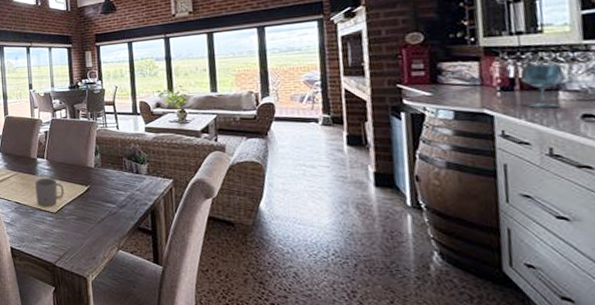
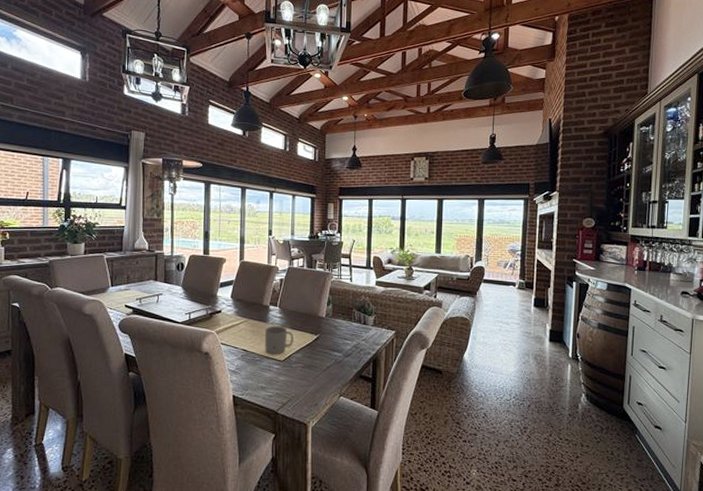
wine glass: present [520,64,567,109] -> none [650,251,676,286]

